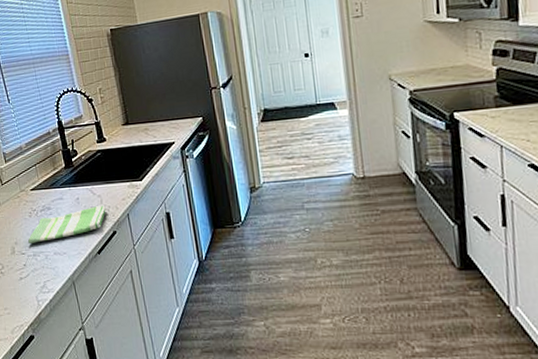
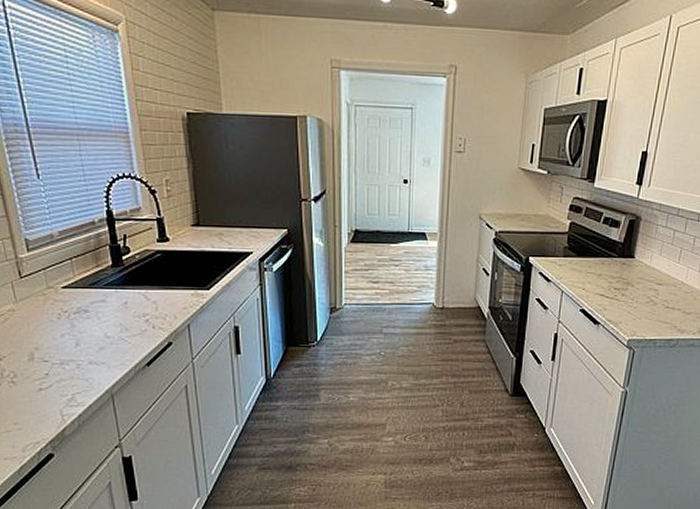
dish towel: present [28,206,106,243] -> none [54,313,161,350]

